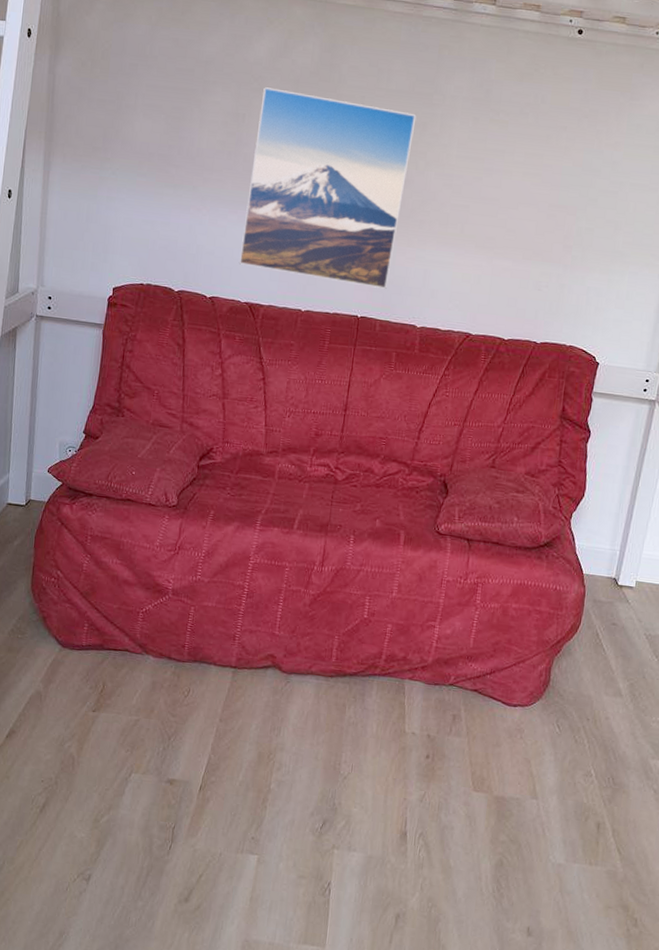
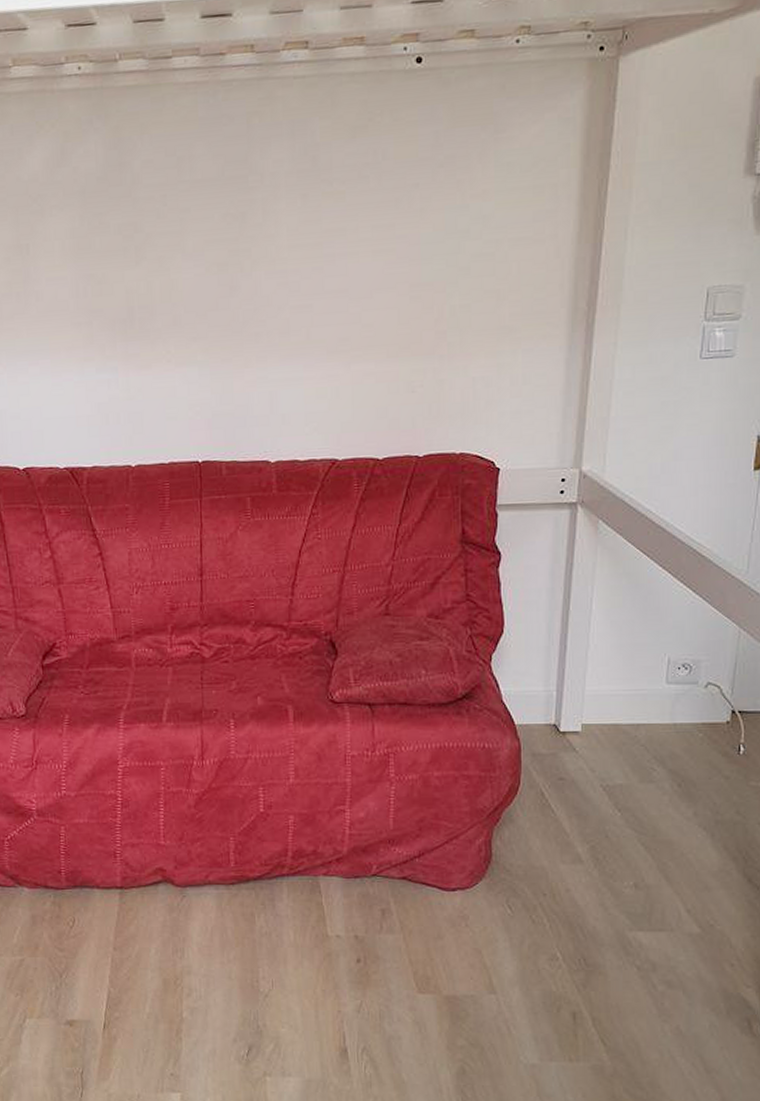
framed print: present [238,87,417,289] -> none [45,204,232,425]

